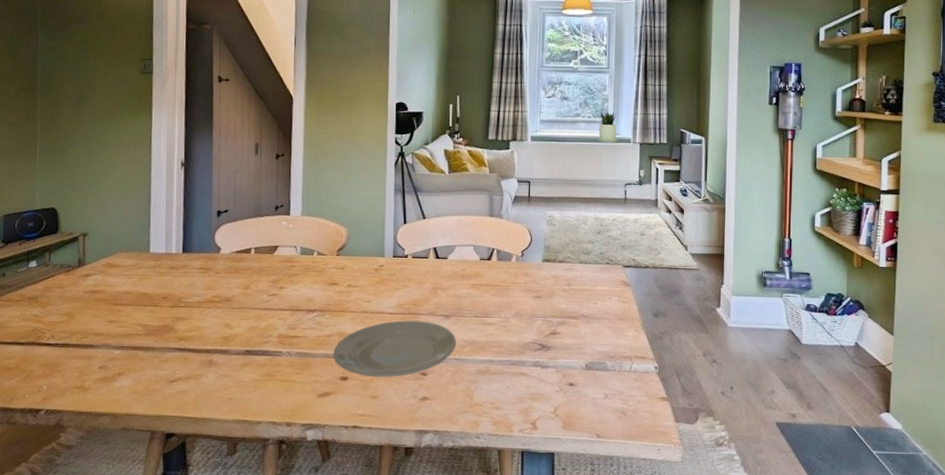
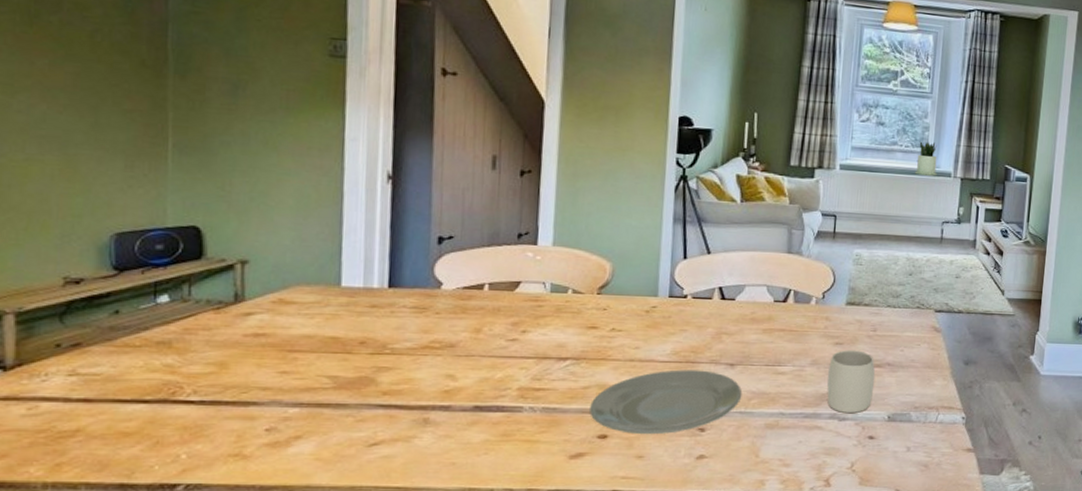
mug: none [529,303,572,361] -> present [827,350,876,413]

